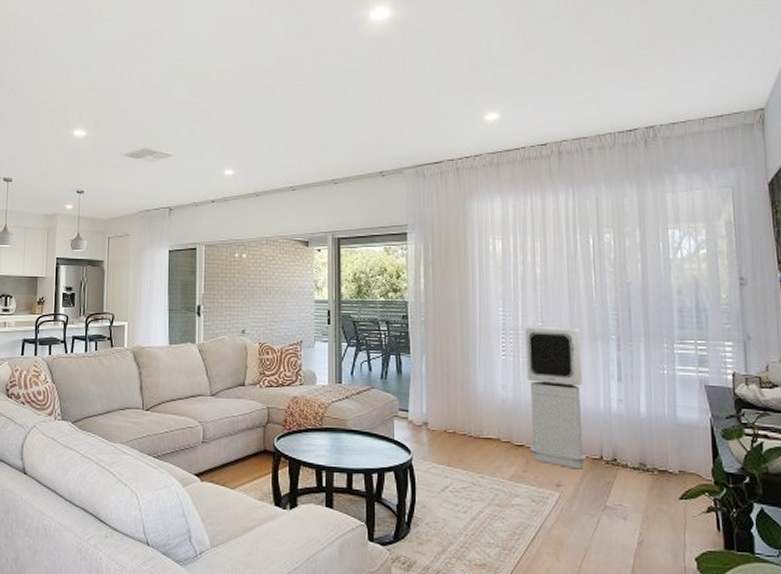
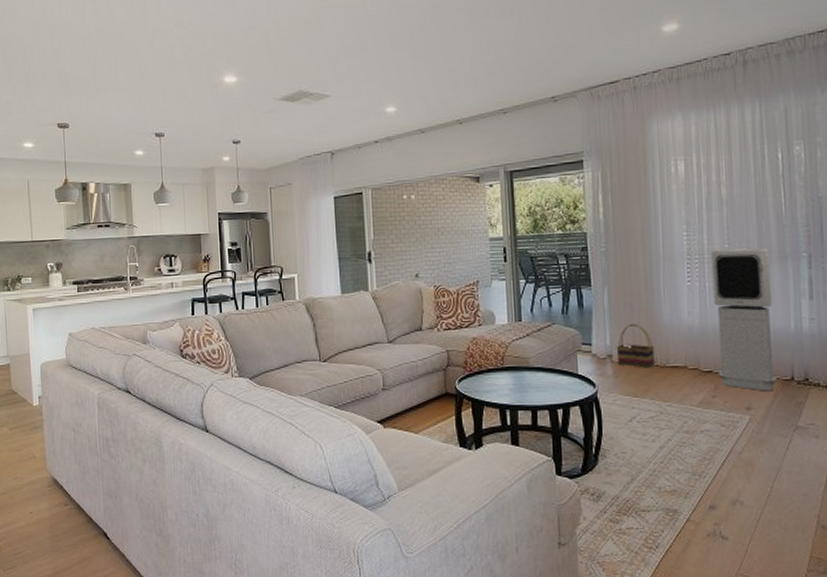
basket: none [432,393,469,438] -> present [616,323,655,368]

